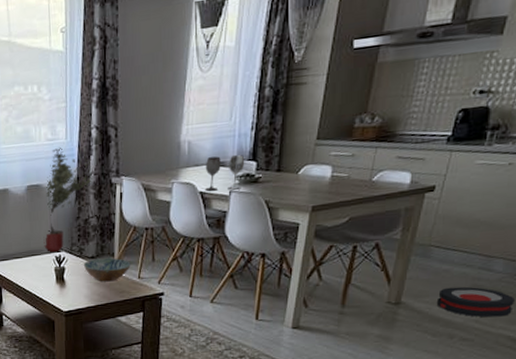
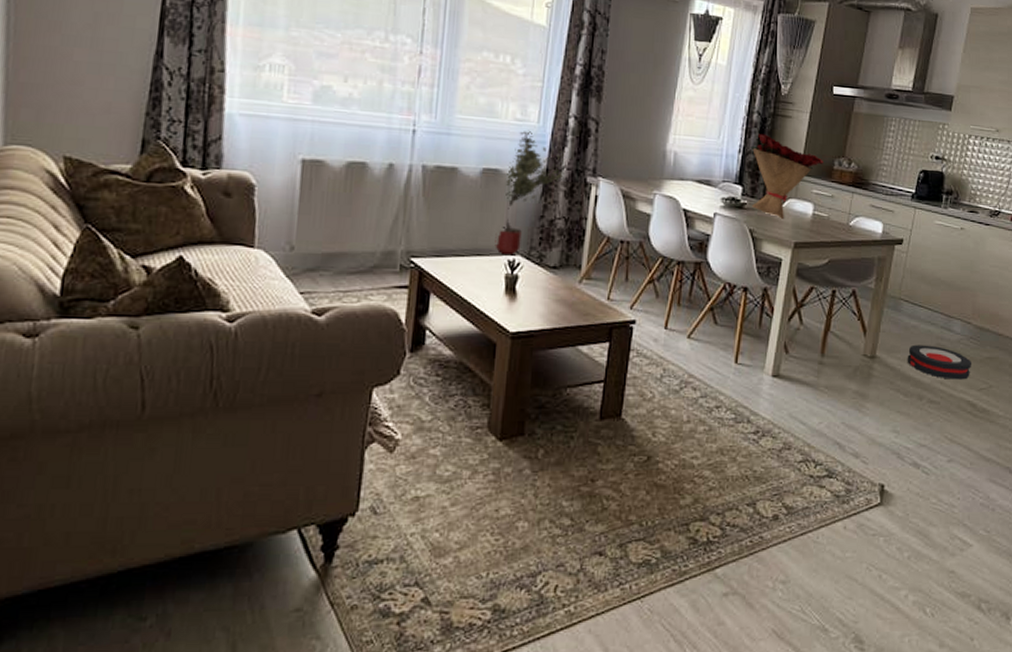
bowl: present [83,258,131,282] -> none [542,269,600,300]
wineglass: present [205,155,245,191] -> none [689,173,731,213]
flower bouquet: none [263,106,342,186] -> present [750,133,823,219]

